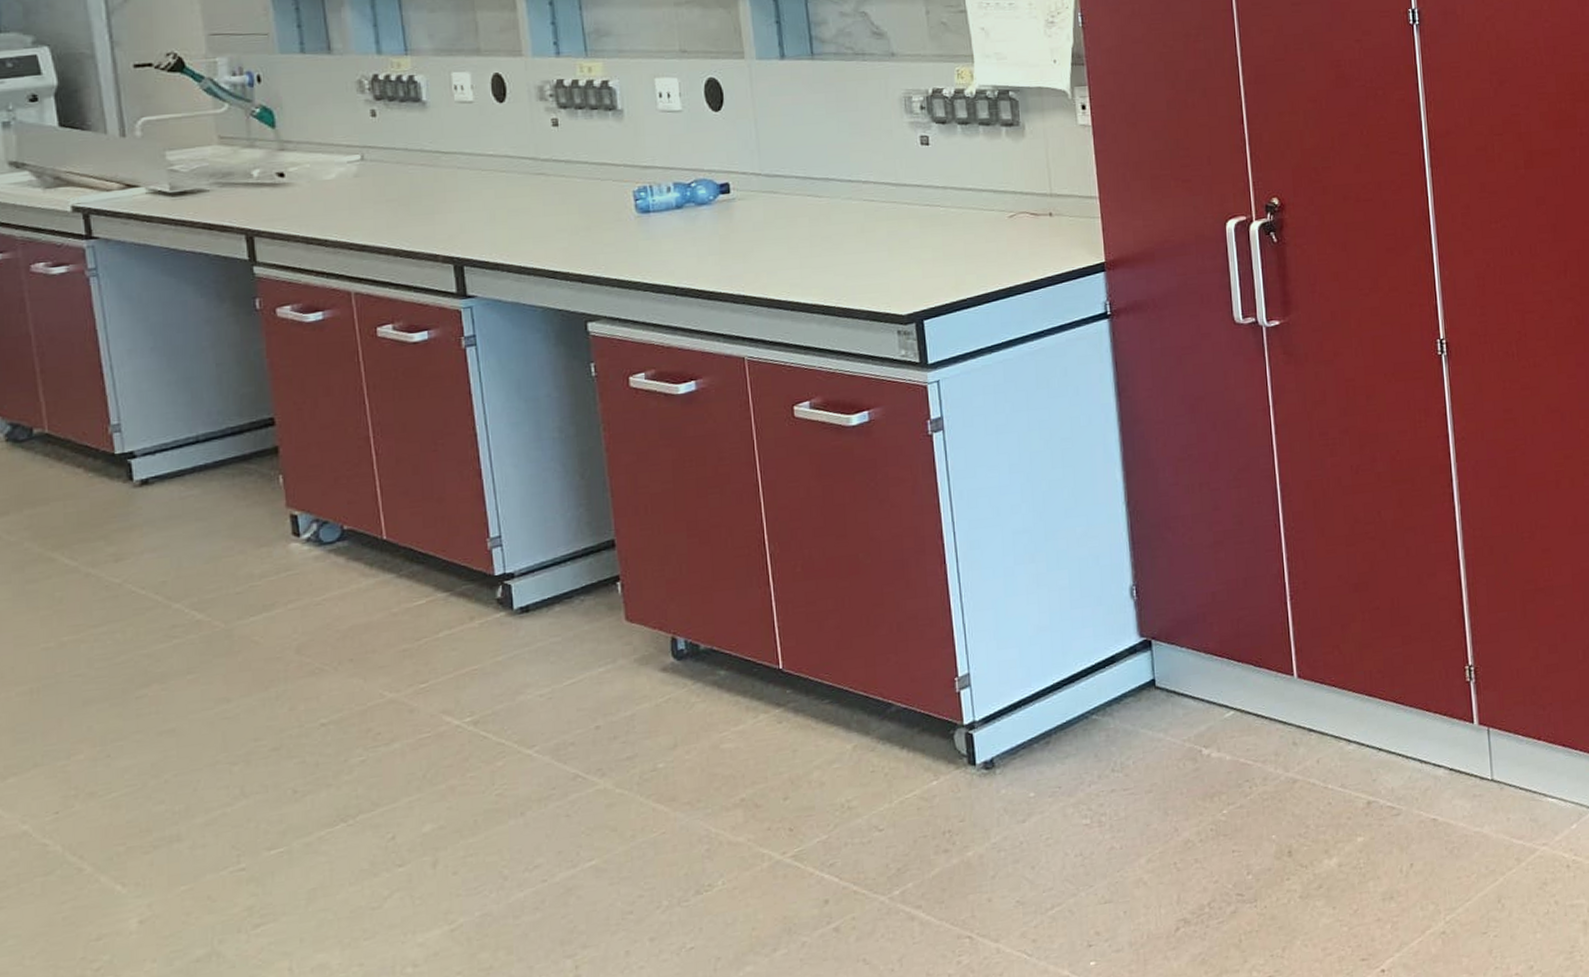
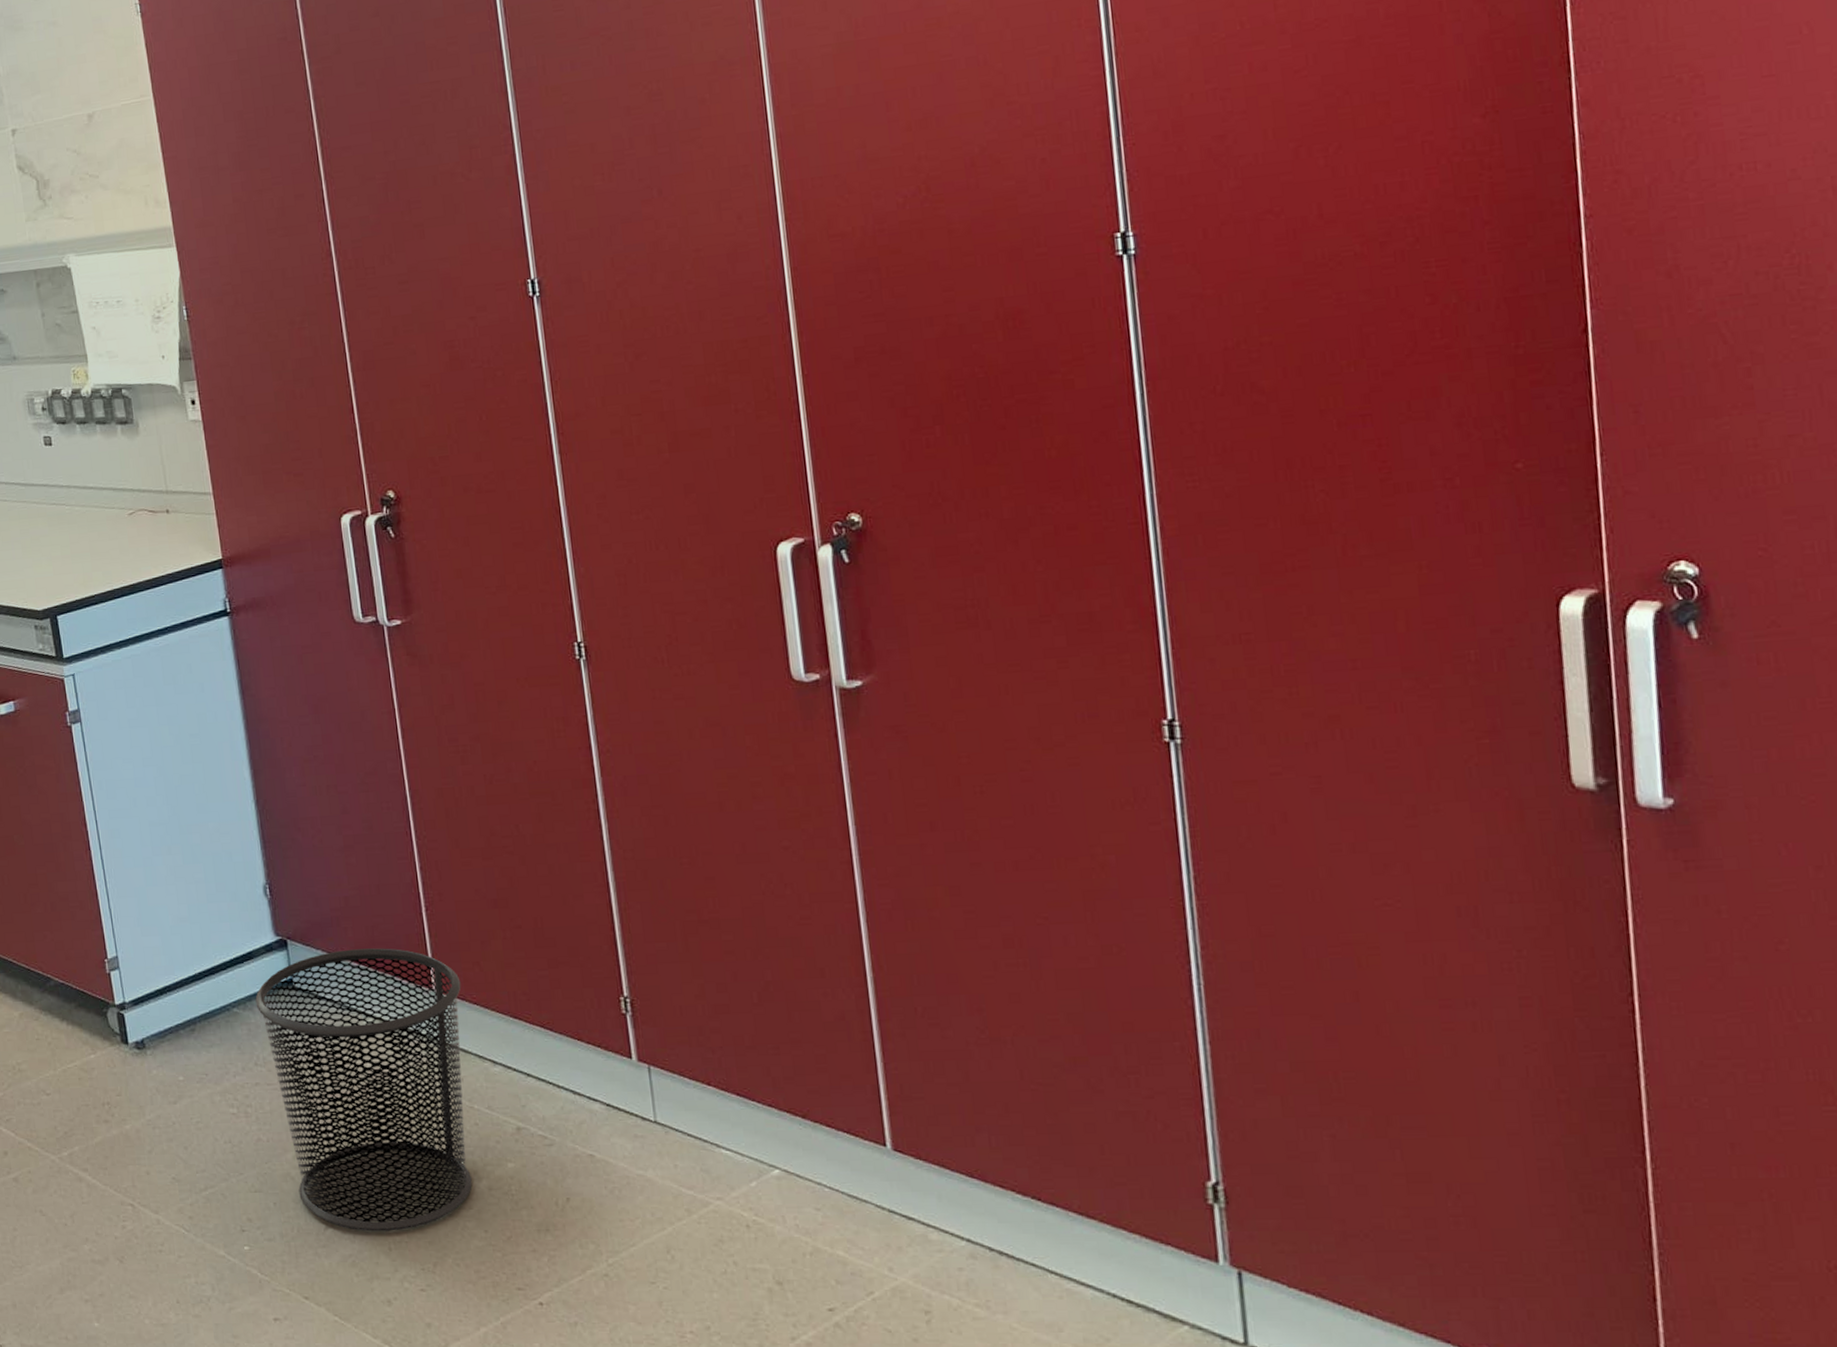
waste bin: none [1116,639,1323,927] -> present [255,948,472,1232]

